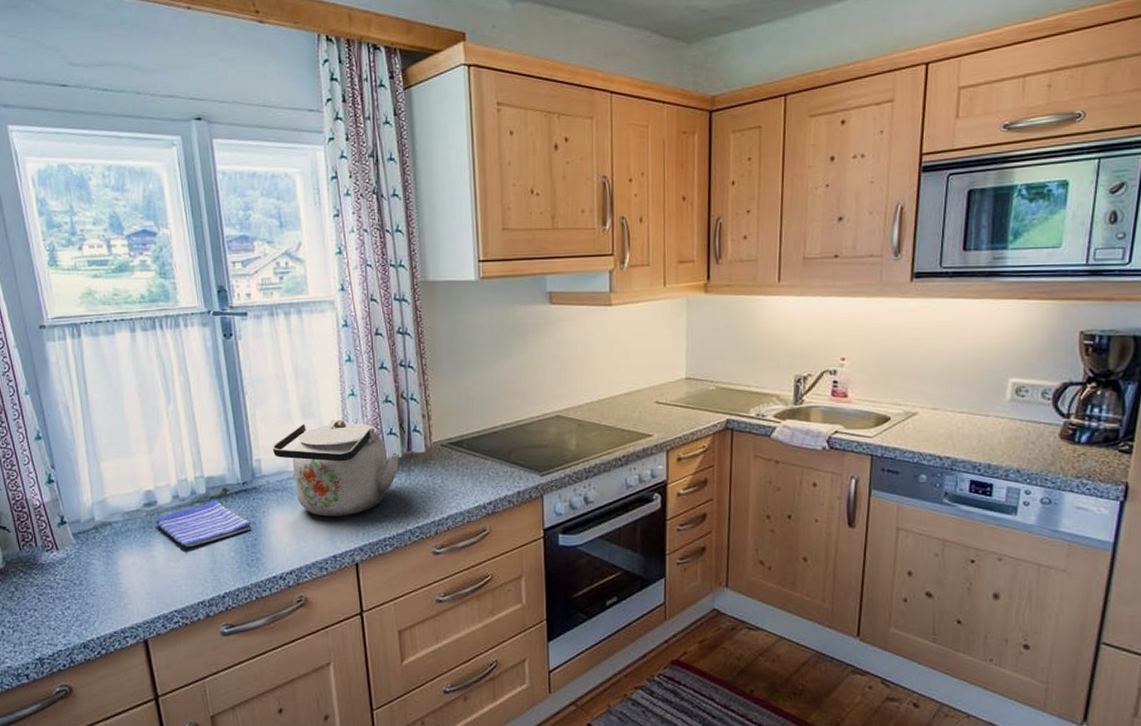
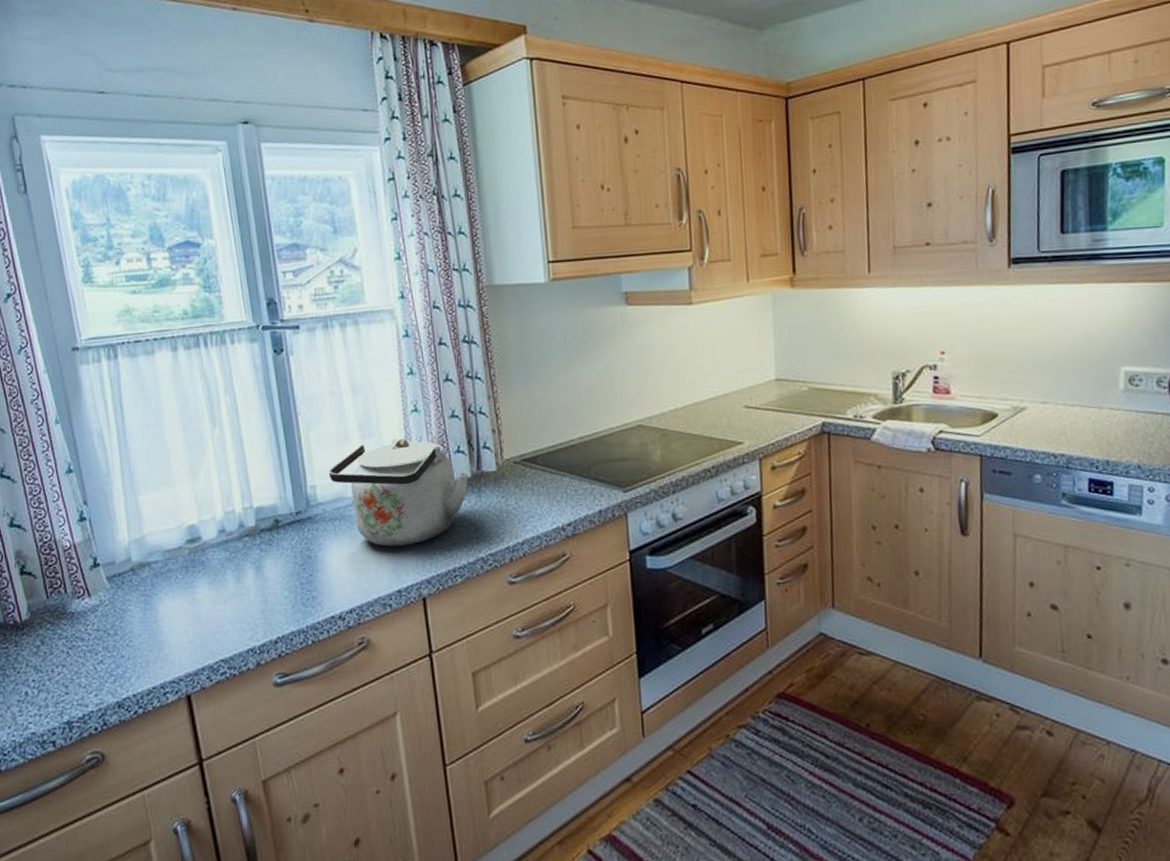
dish towel: present [156,500,252,548] -> none [200,533,306,588]

